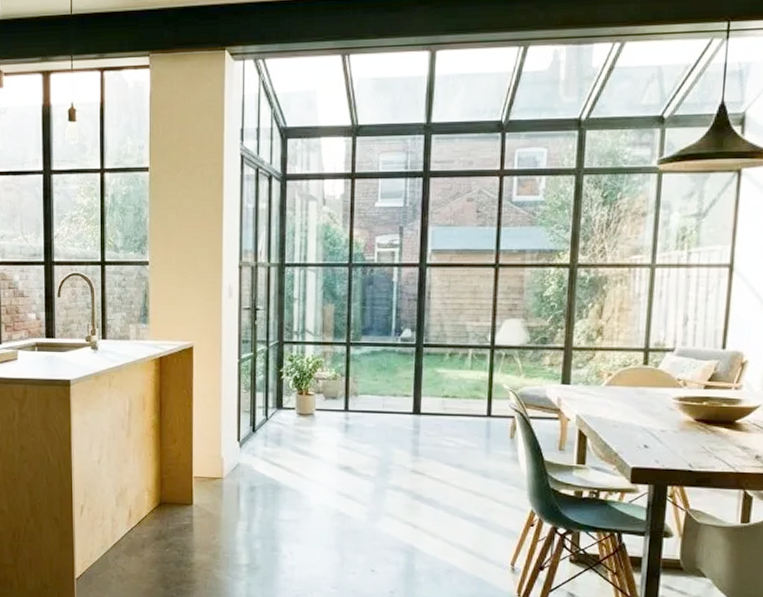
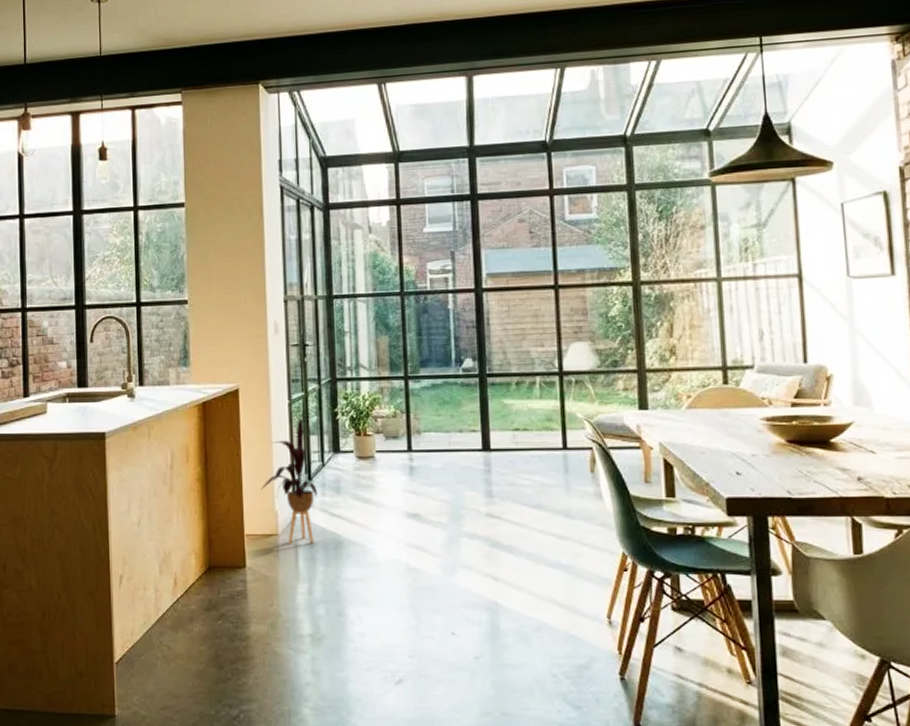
house plant: none [208,376,266,488] -> present [260,418,323,544]

